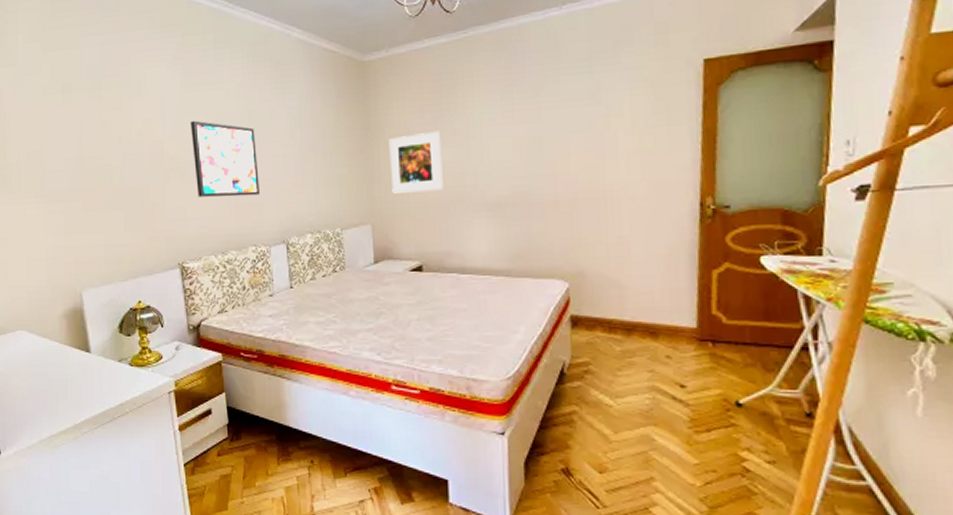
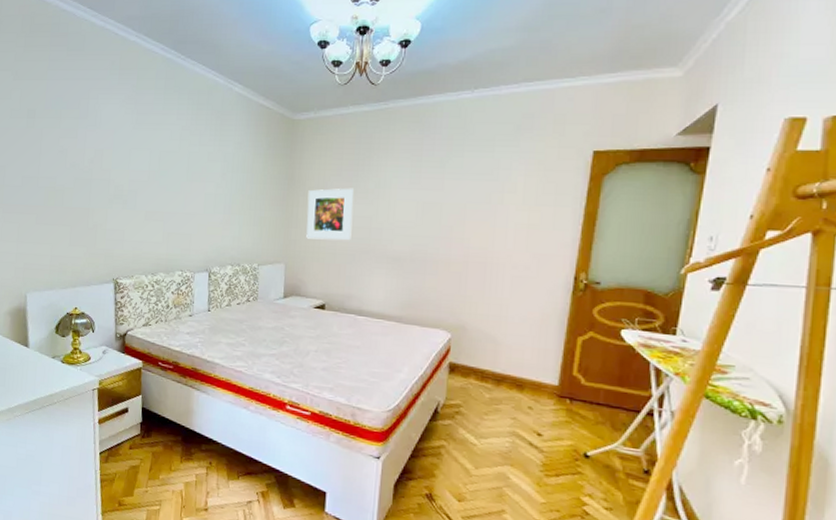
wall art: present [190,120,261,197] -> none [136,155,192,227]

